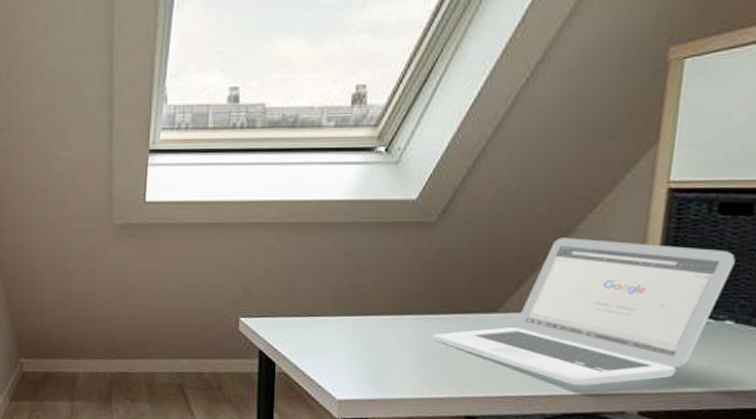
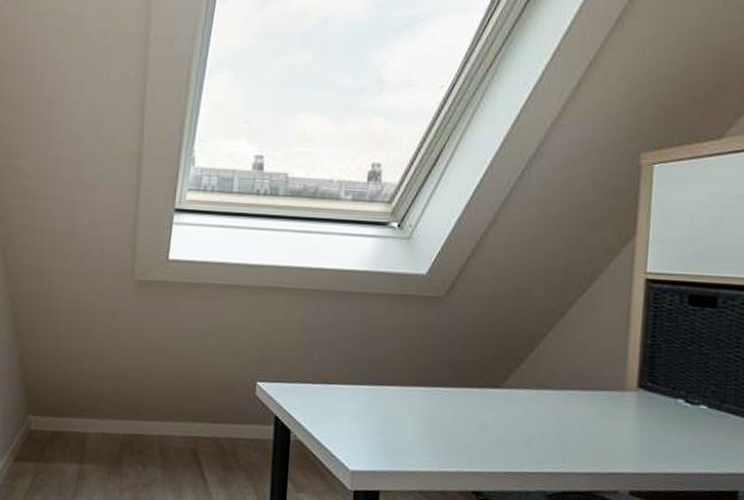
laptop: present [433,237,735,386] -> none [441,319,705,464]

